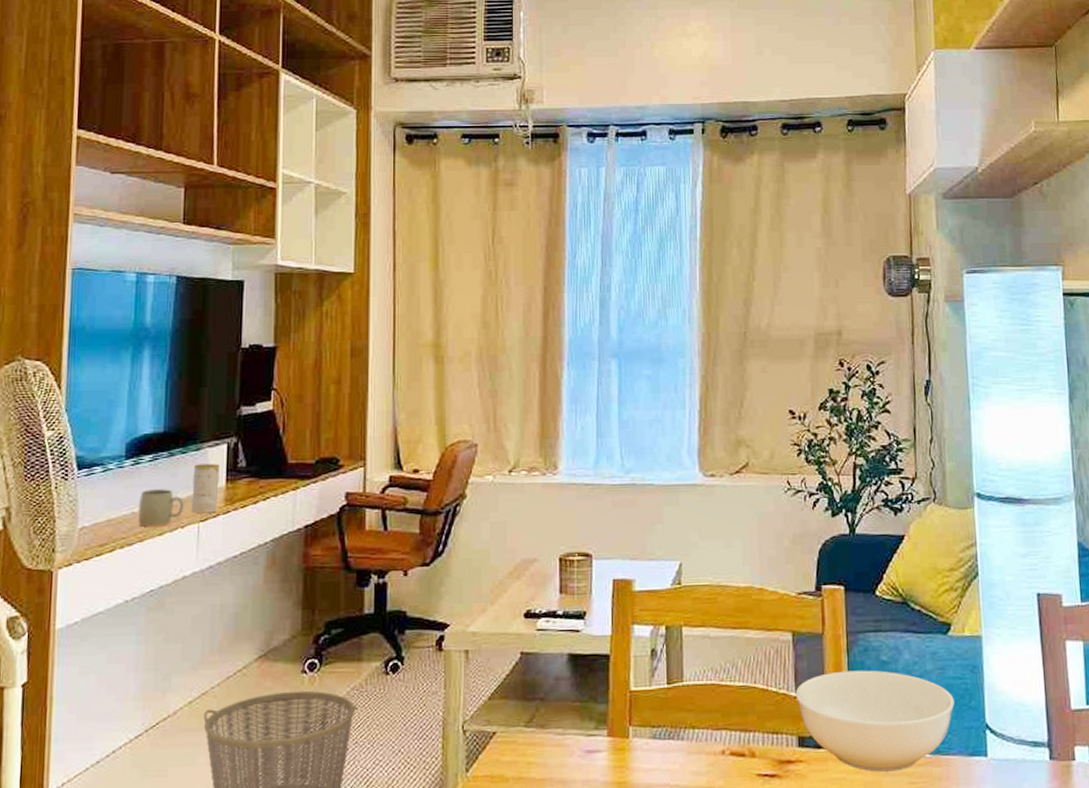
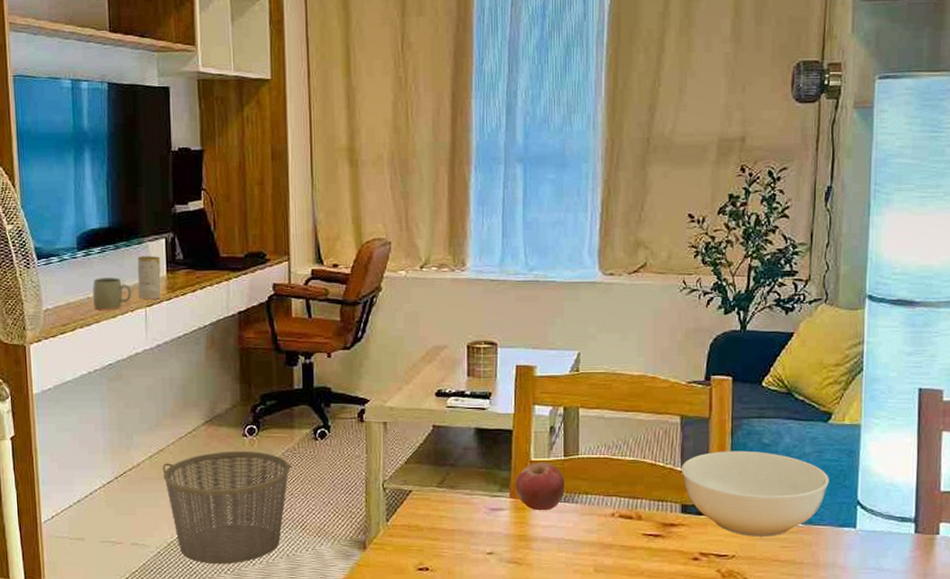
fruit: none [613,691,669,752] -> present [515,462,565,511]

